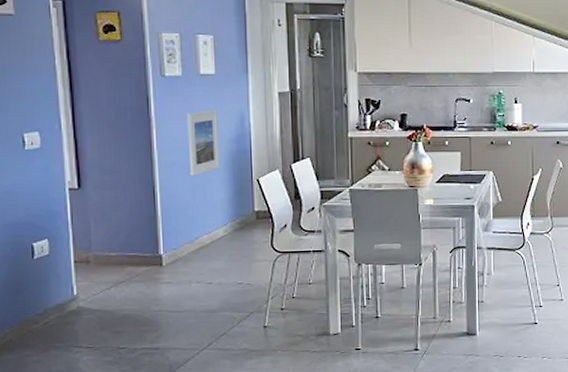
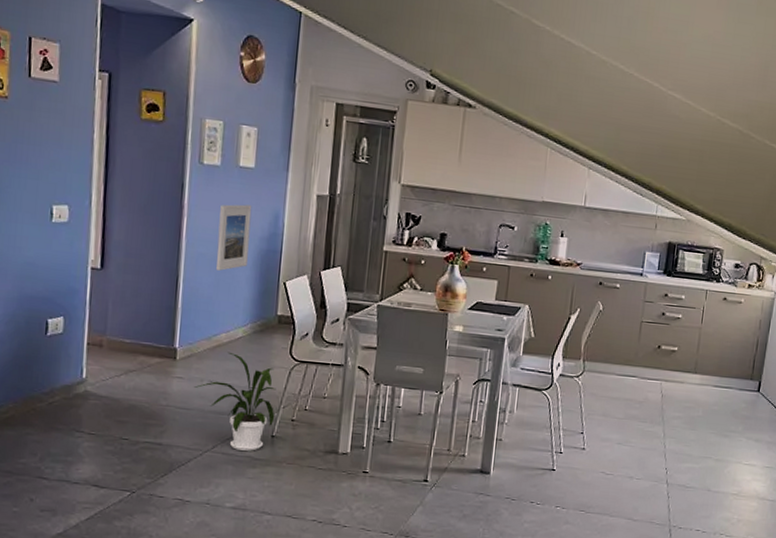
house plant: none [182,252,265,344] -> present [193,351,276,451]

